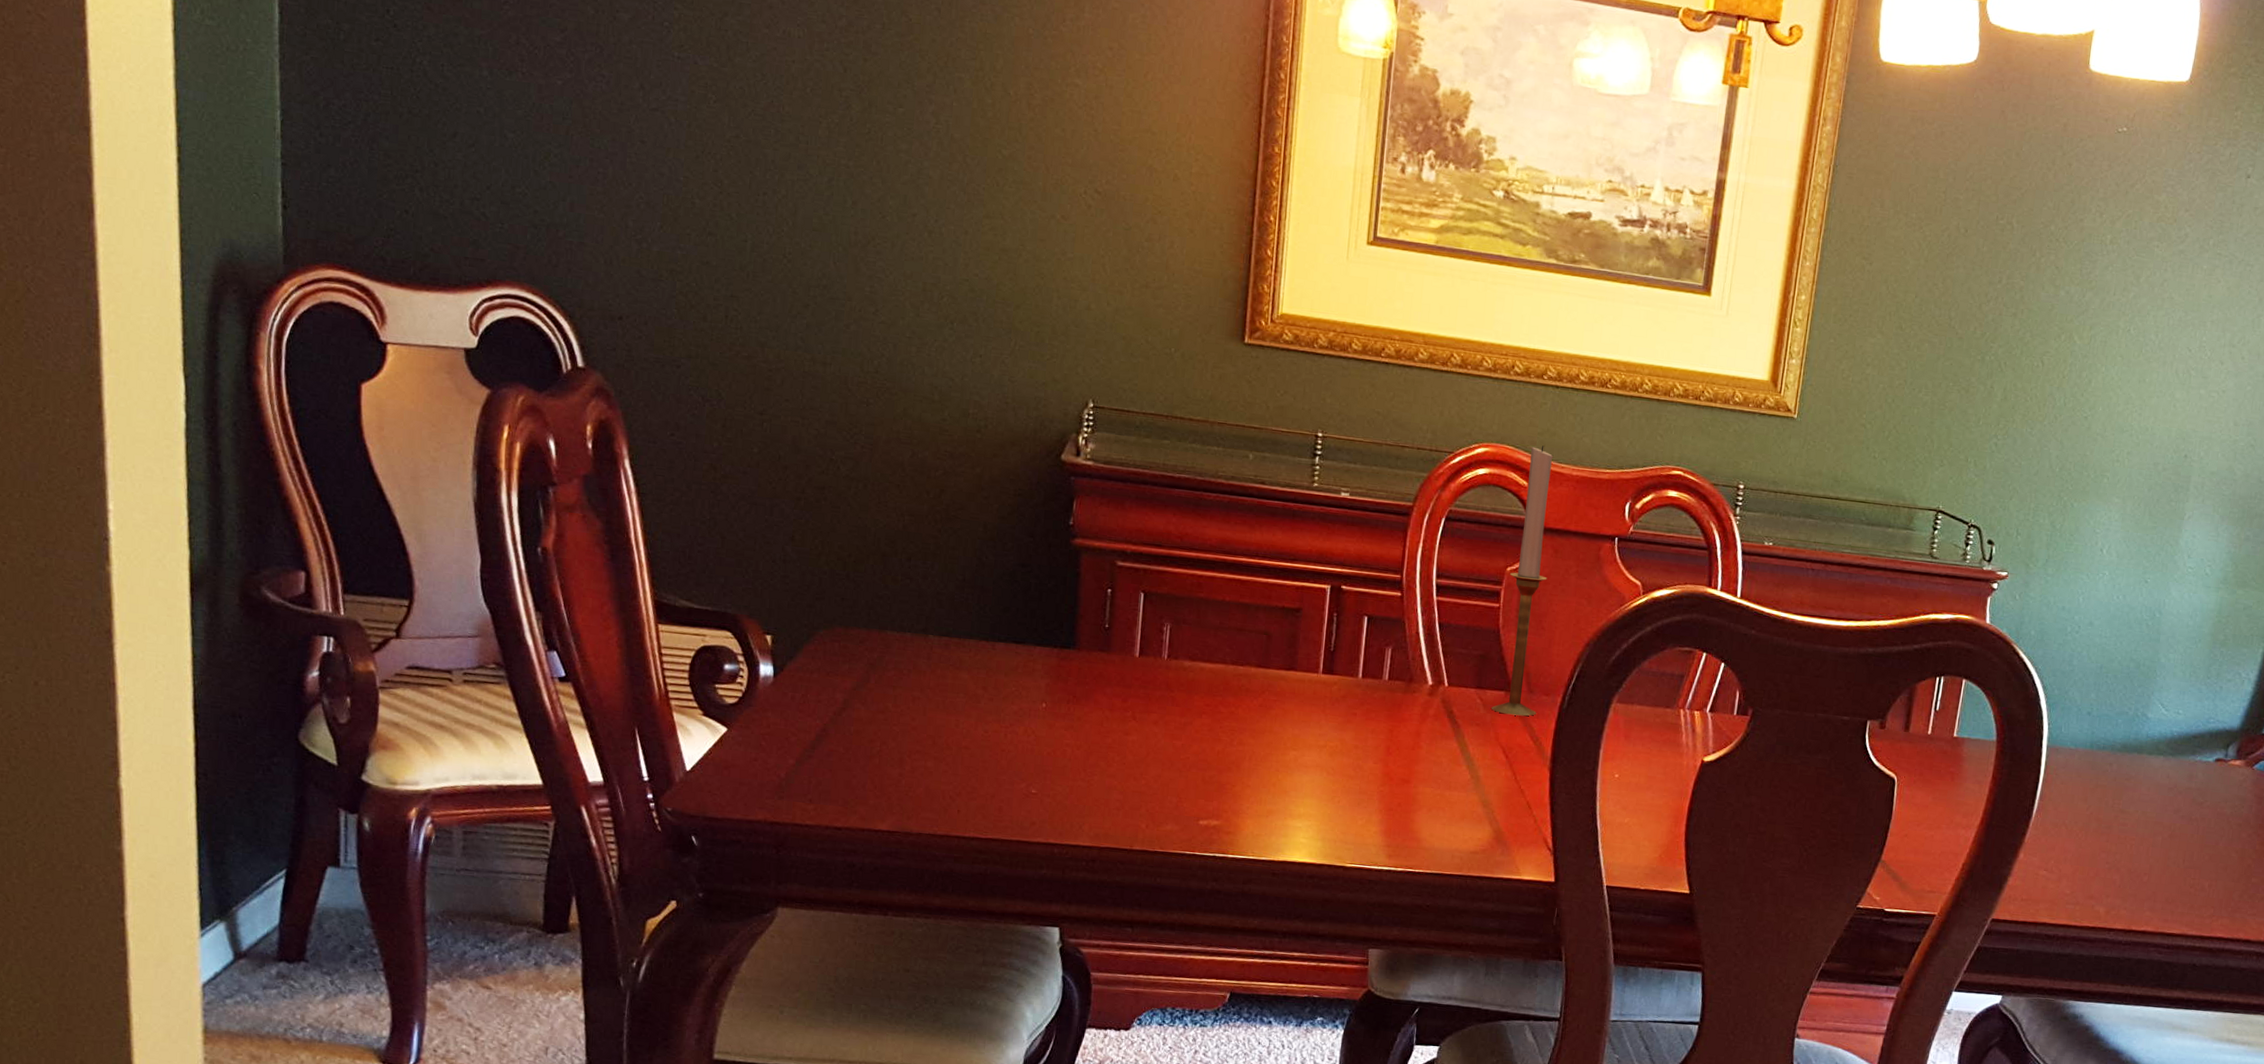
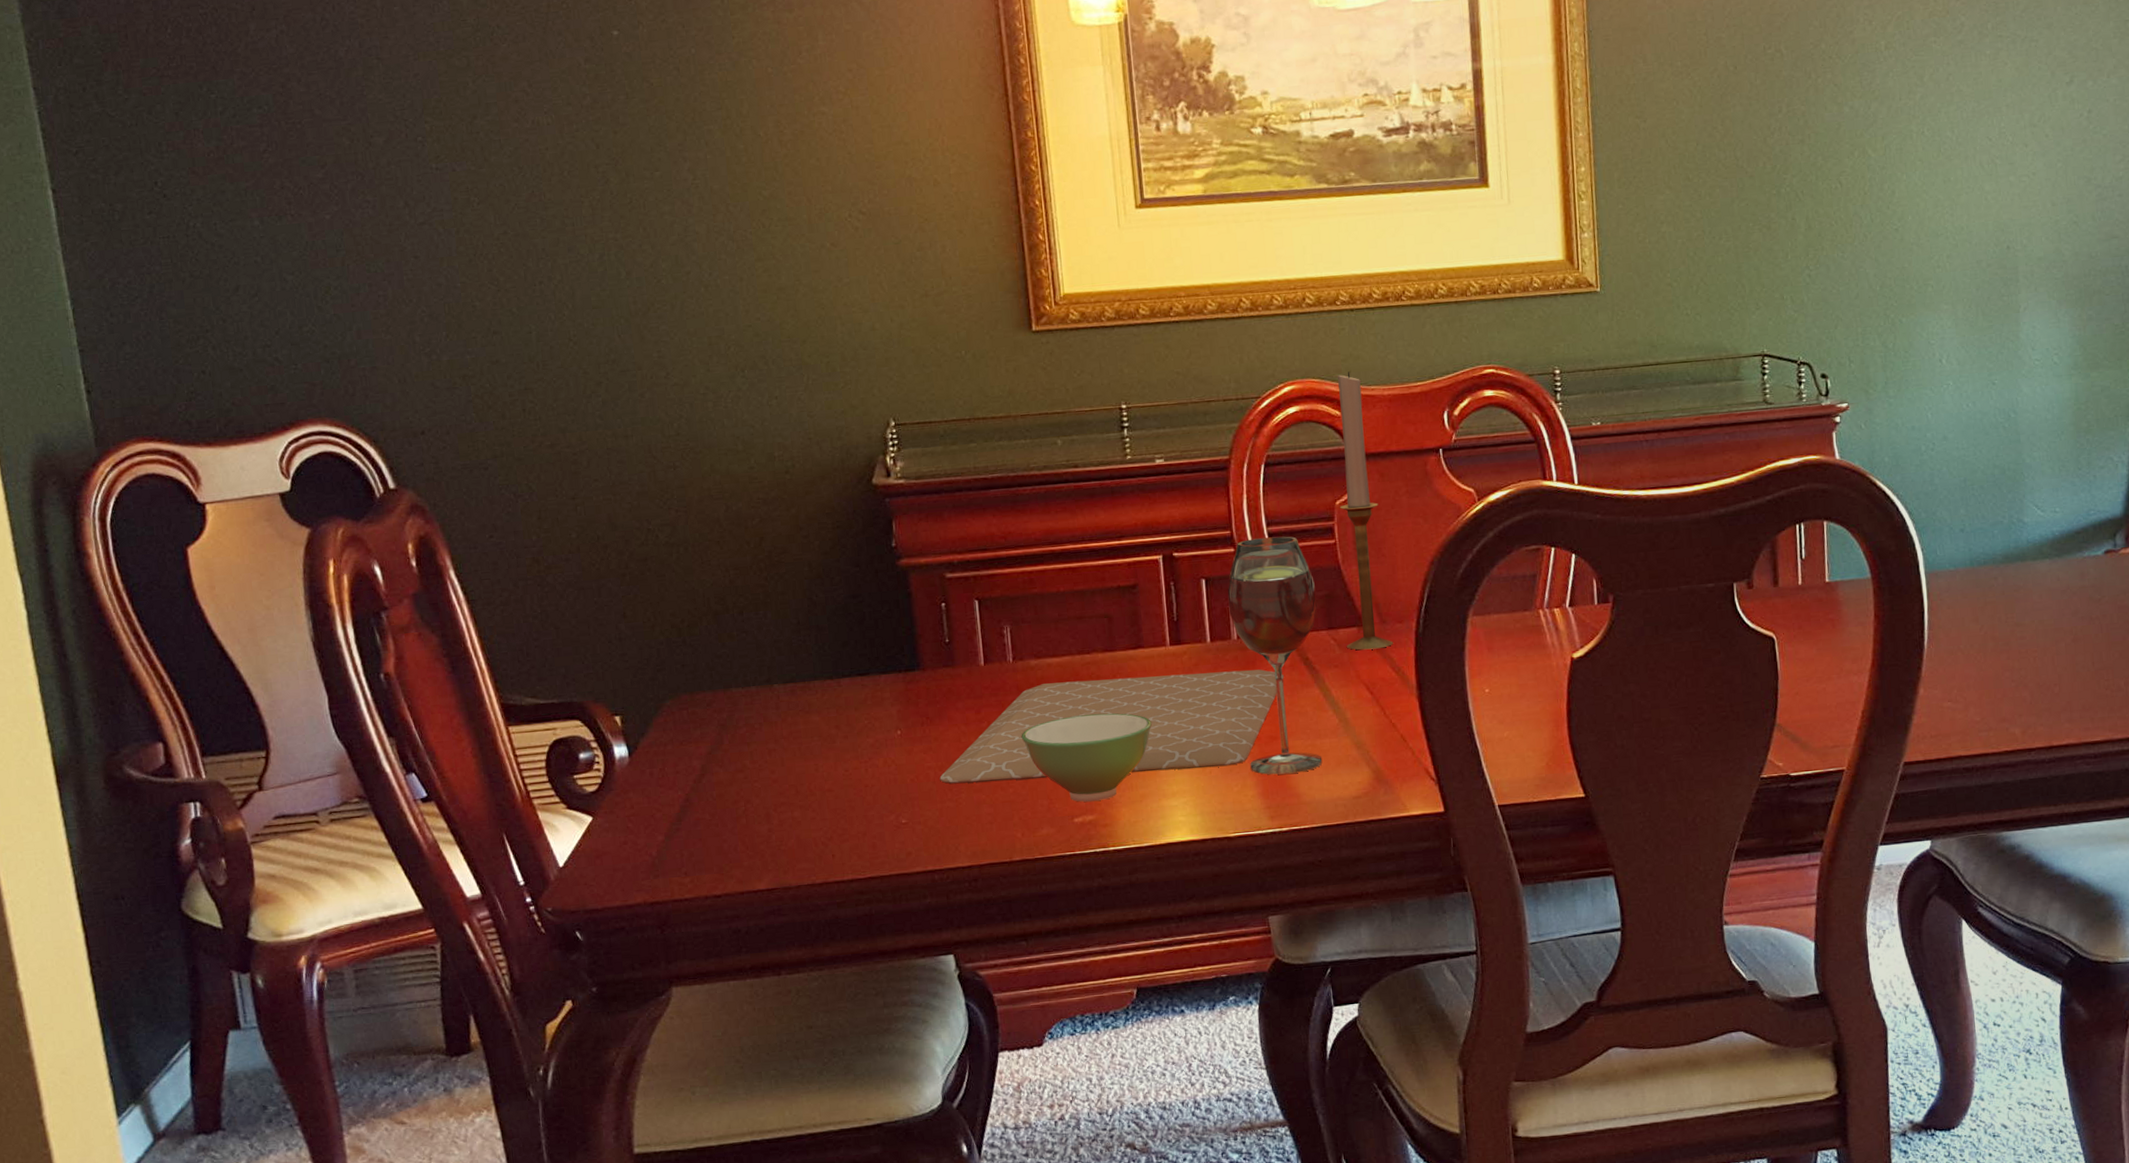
placemat: none [1076,686,1427,800] -> present [940,669,1285,784]
bowl: none [1162,722,1292,809] -> present [1021,713,1153,802]
wineglass: none [1378,587,1472,819] -> present [1227,536,1323,775]

